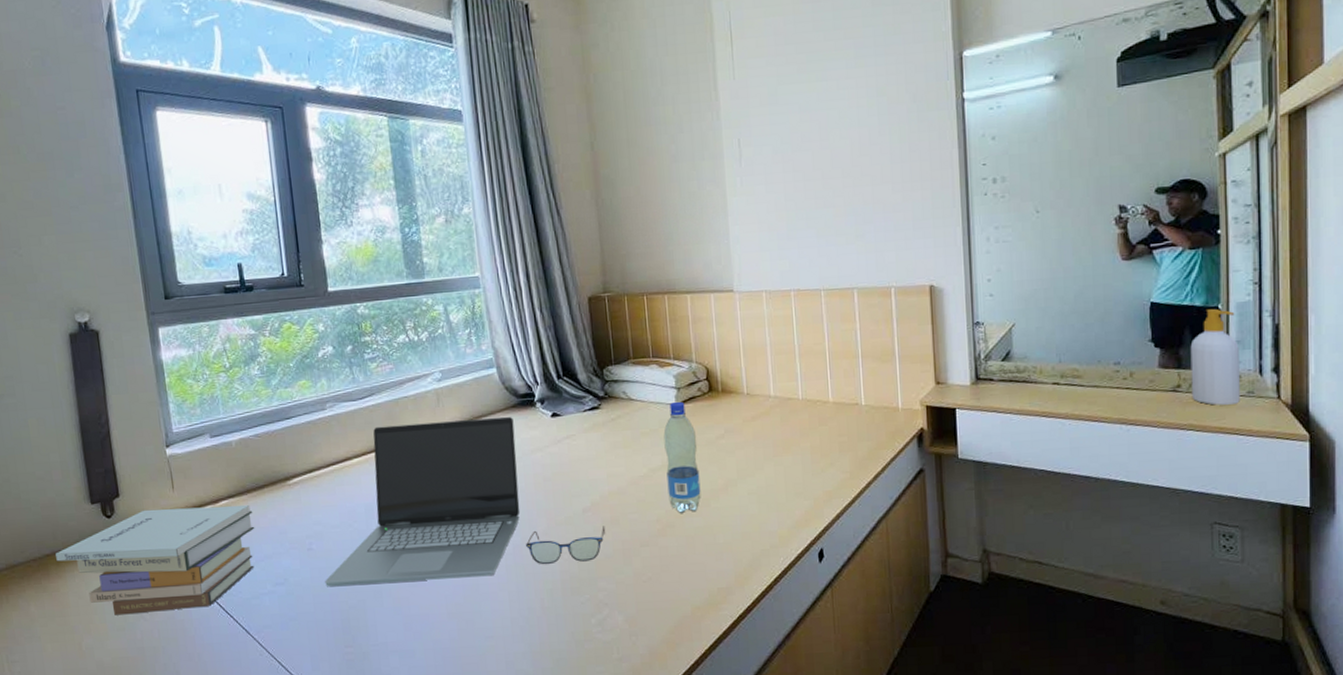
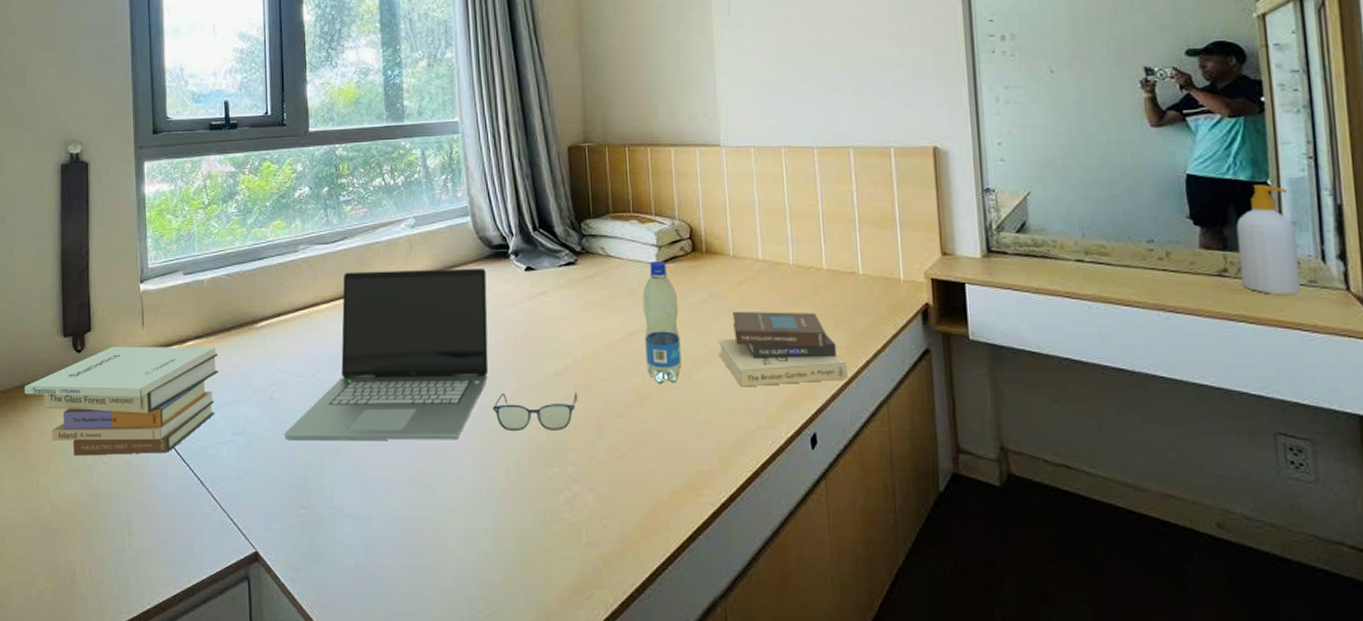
books: none [734,442,851,512] -> present [718,311,848,387]

